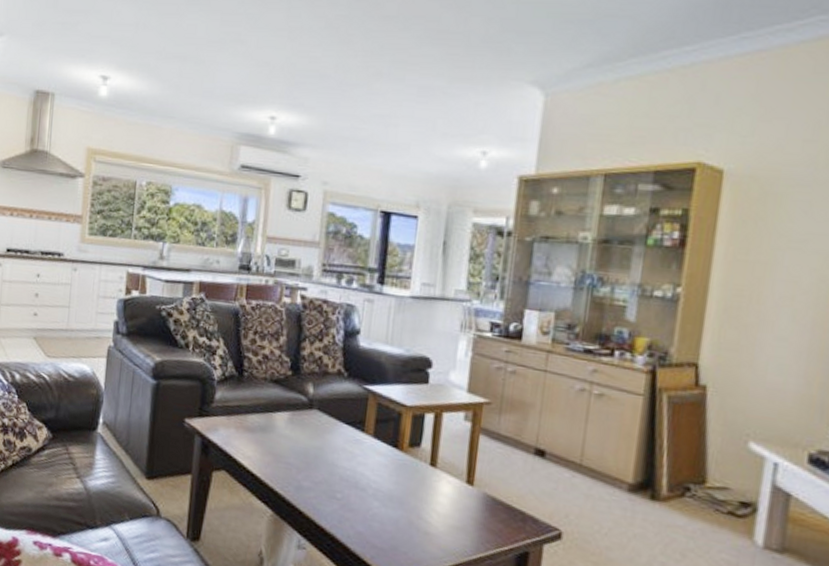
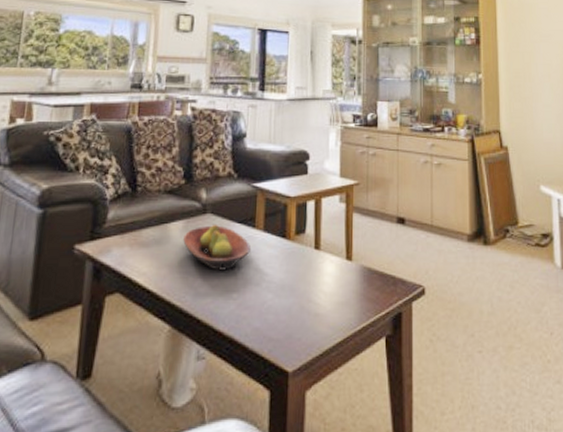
fruit bowl: none [288,421,359,470] -> present [183,224,252,271]

